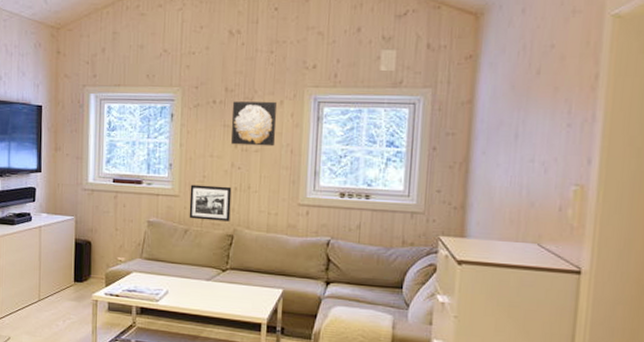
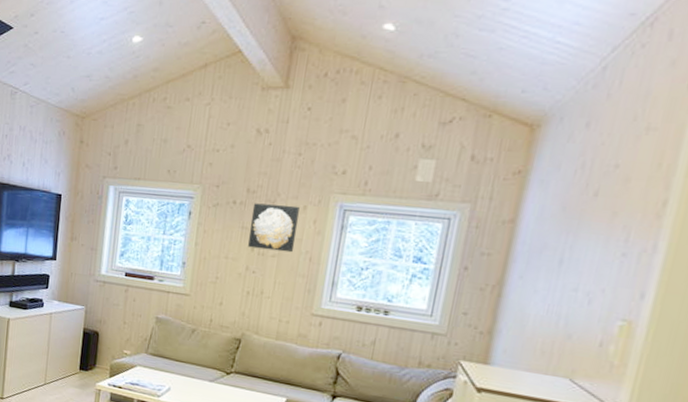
picture frame: present [189,184,232,222] -> none [197,284,244,325]

